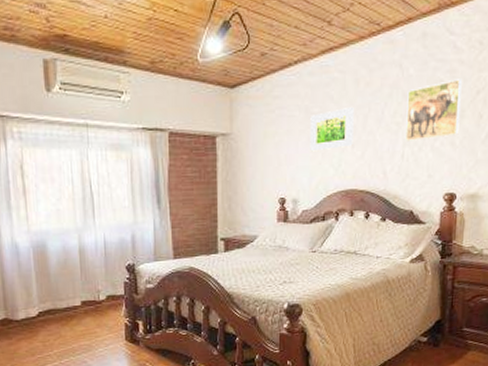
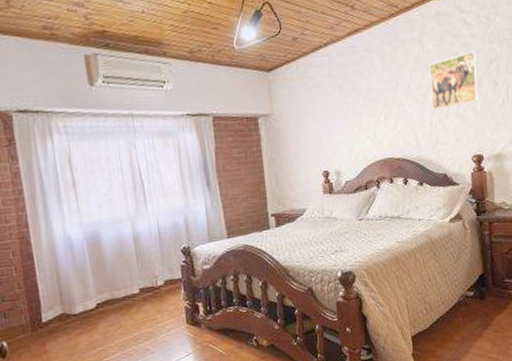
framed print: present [310,106,354,152] -> none [344,81,386,126]

